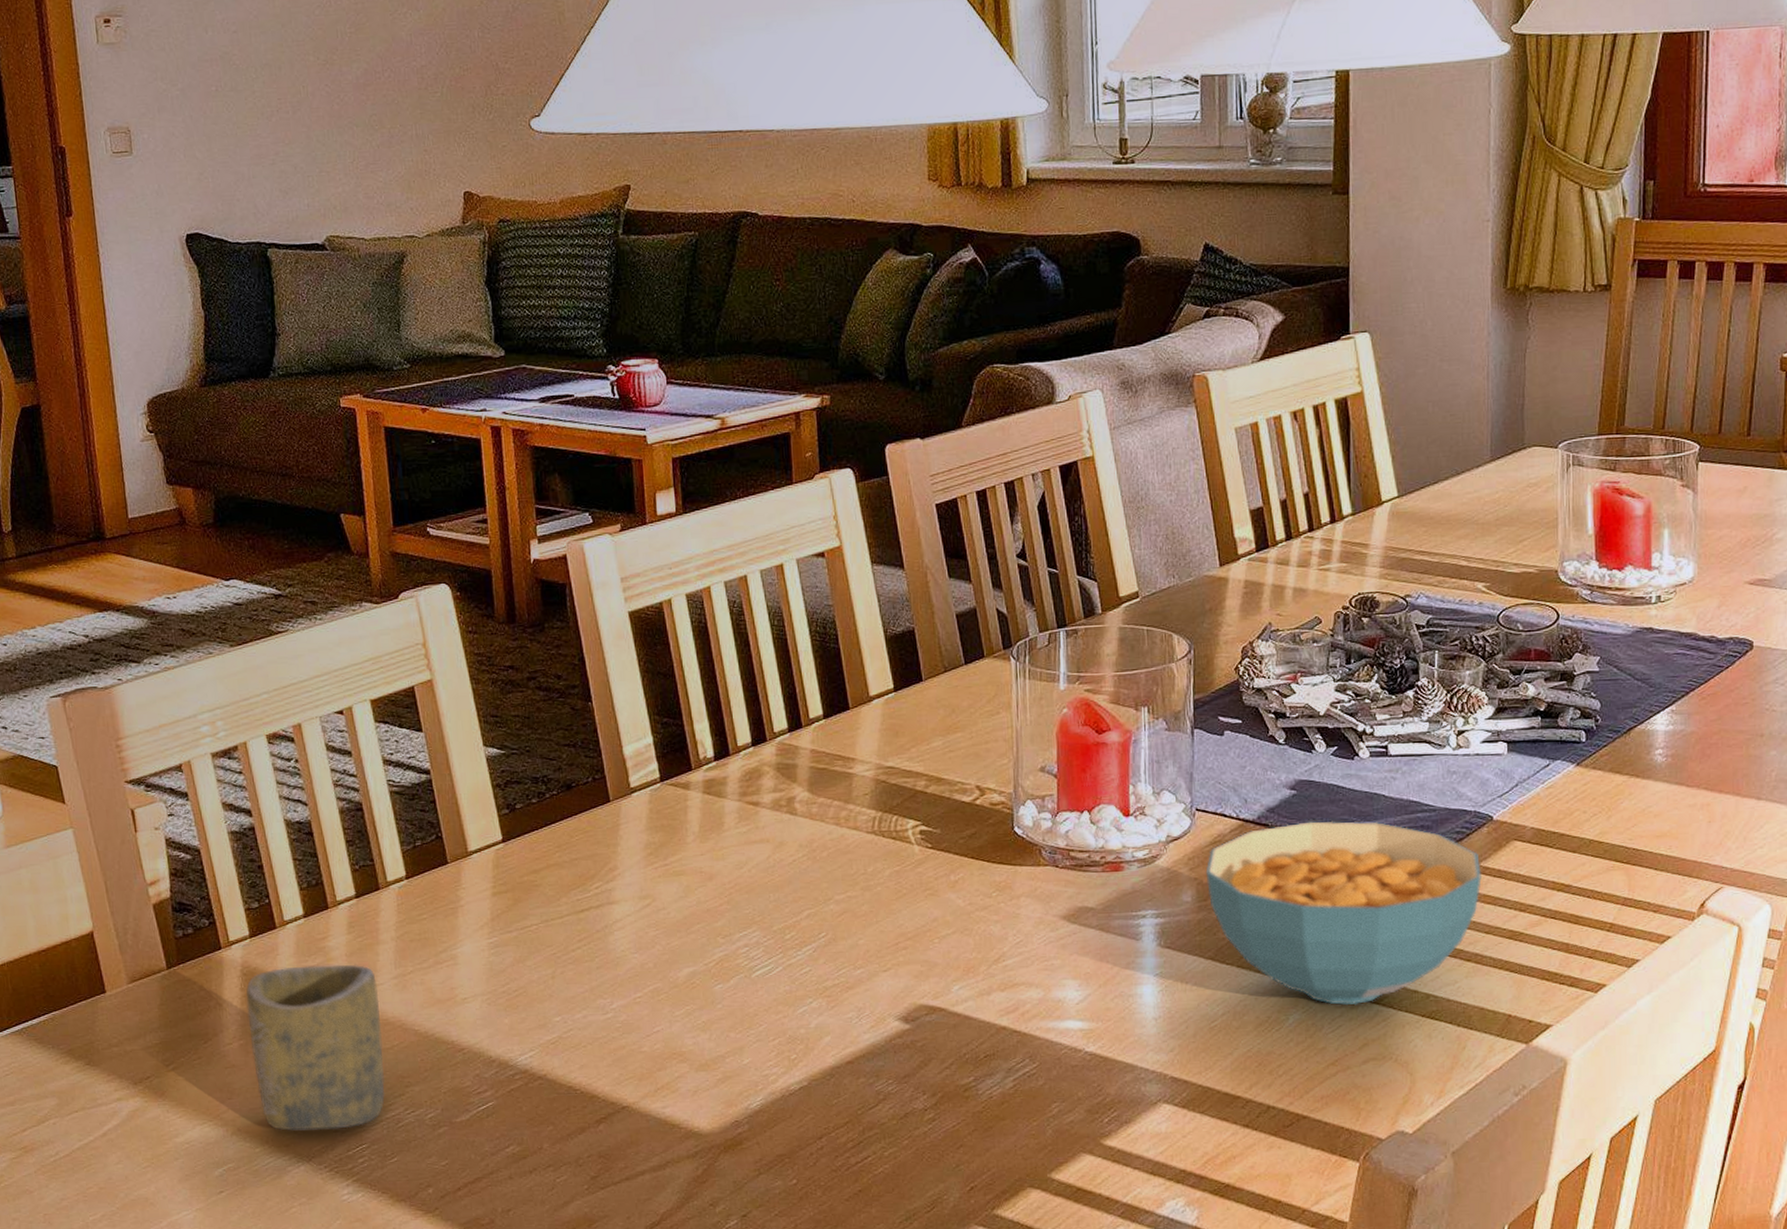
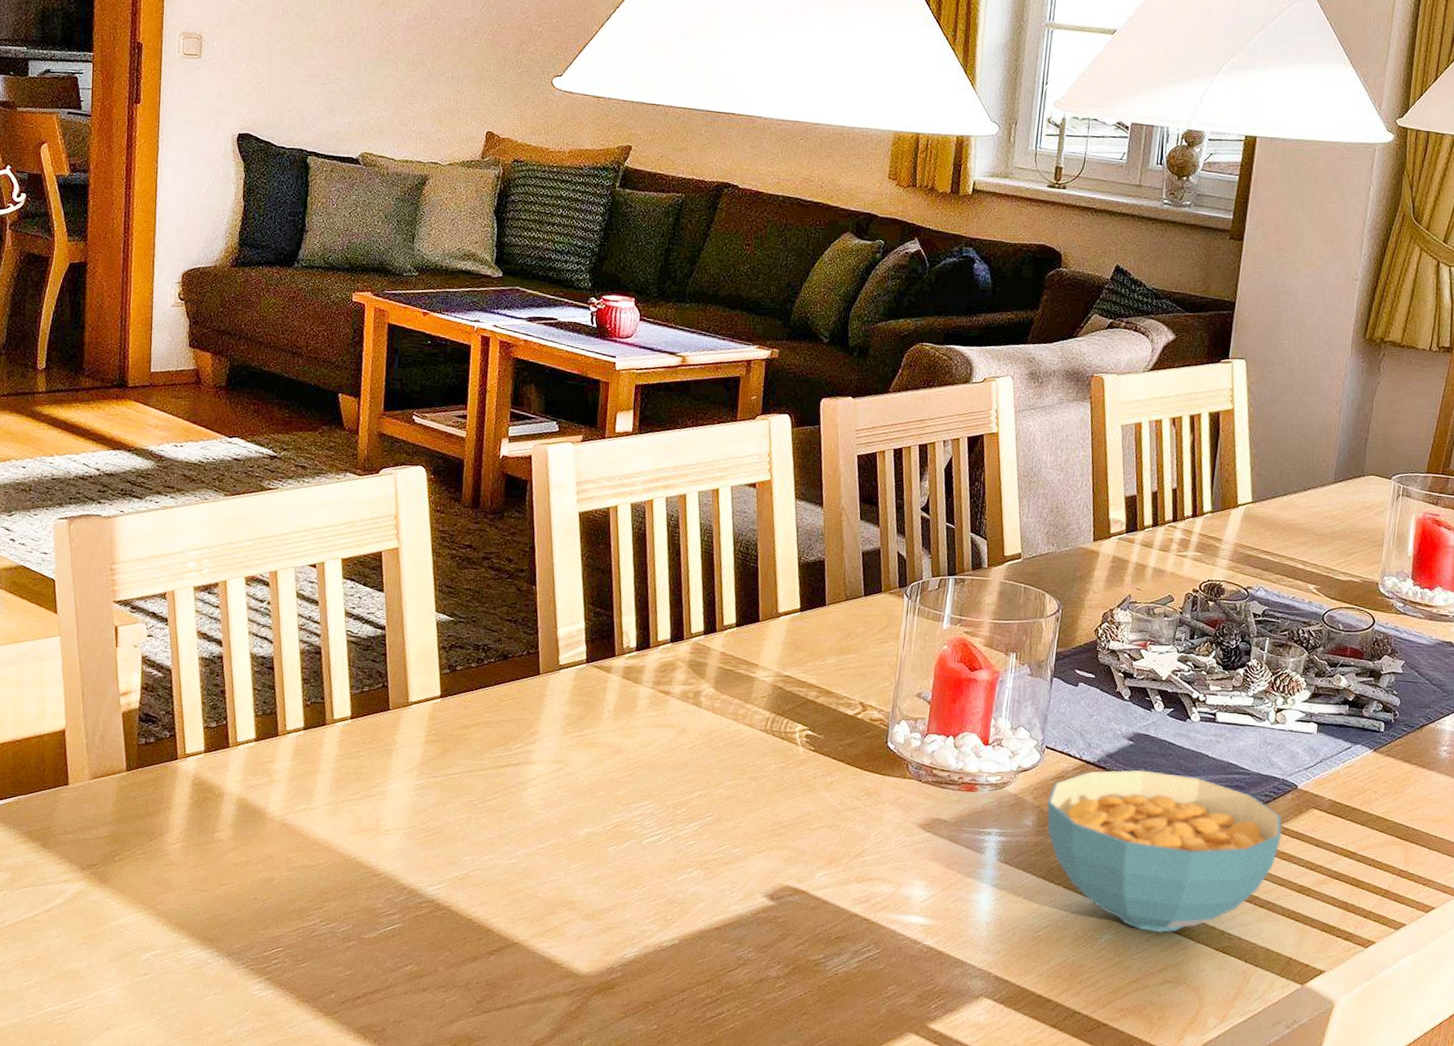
cup: present [246,964,385,1131] -> none [191,783,312,932]

